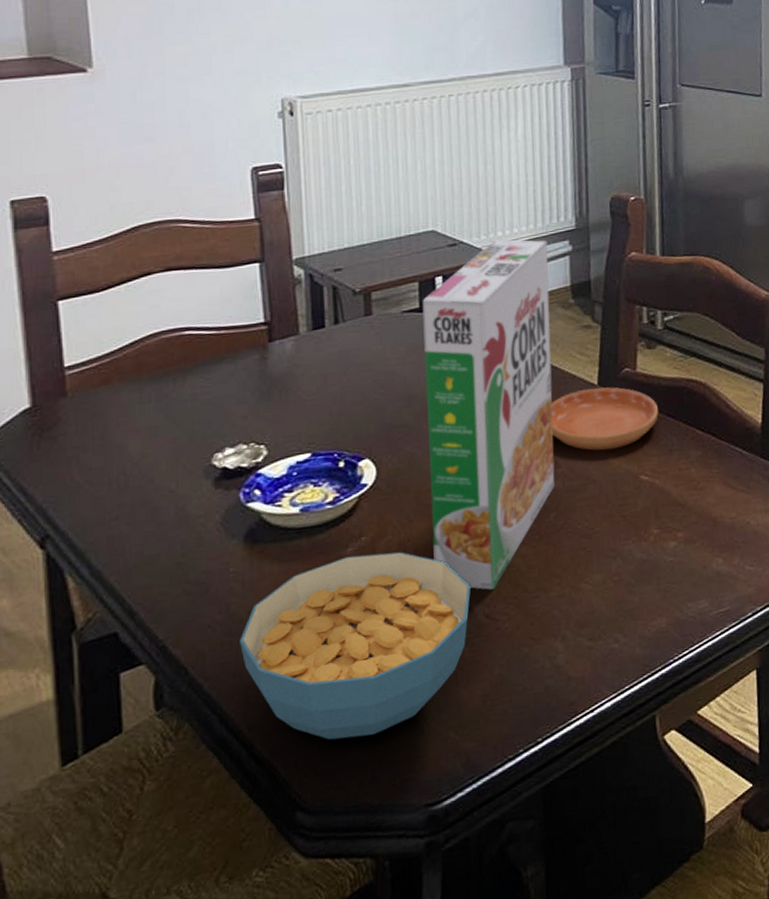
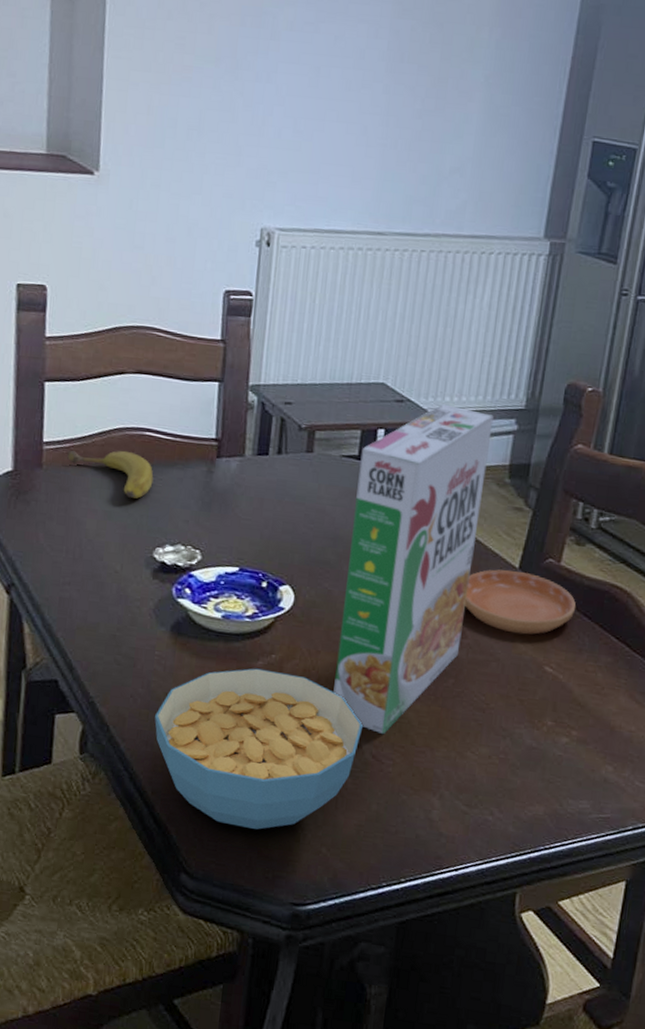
fruit: none [96,356,201,407] -> present [67,450,154,499]

